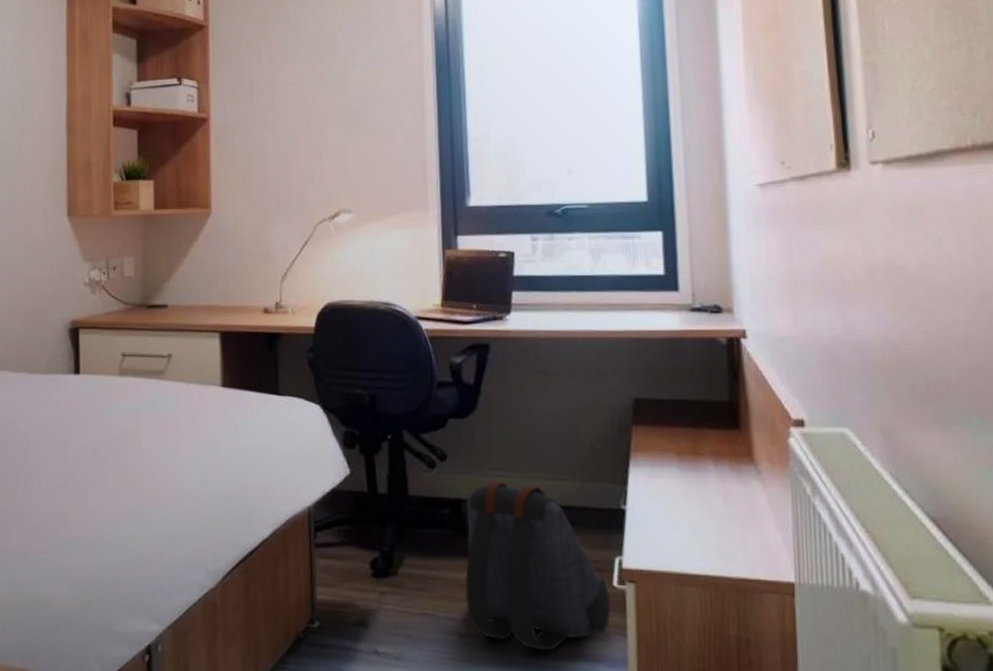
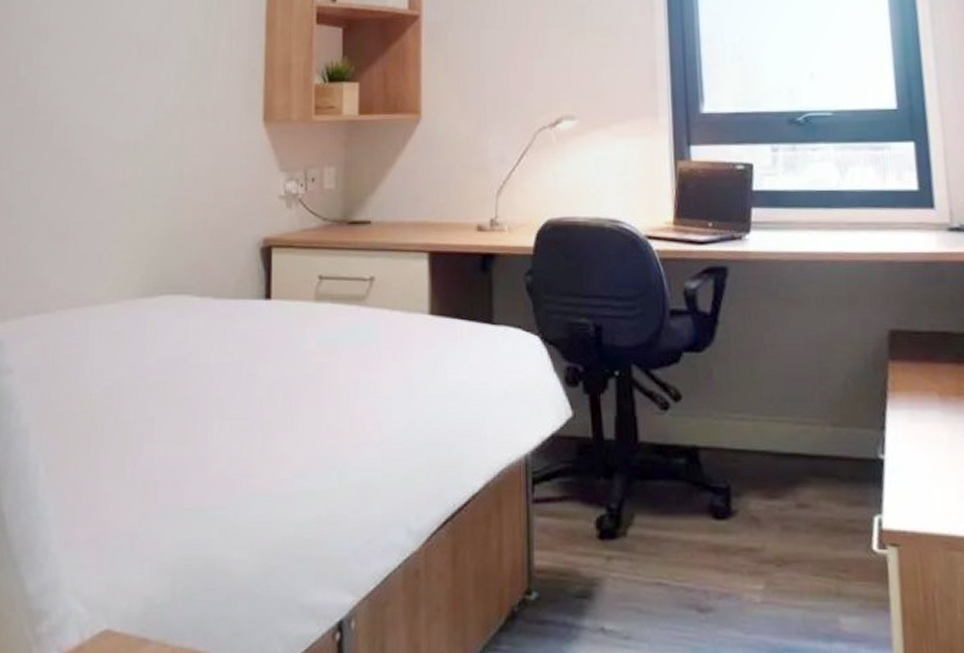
backpack: present [465,479,611,651] -> none [704,423,871,629]

